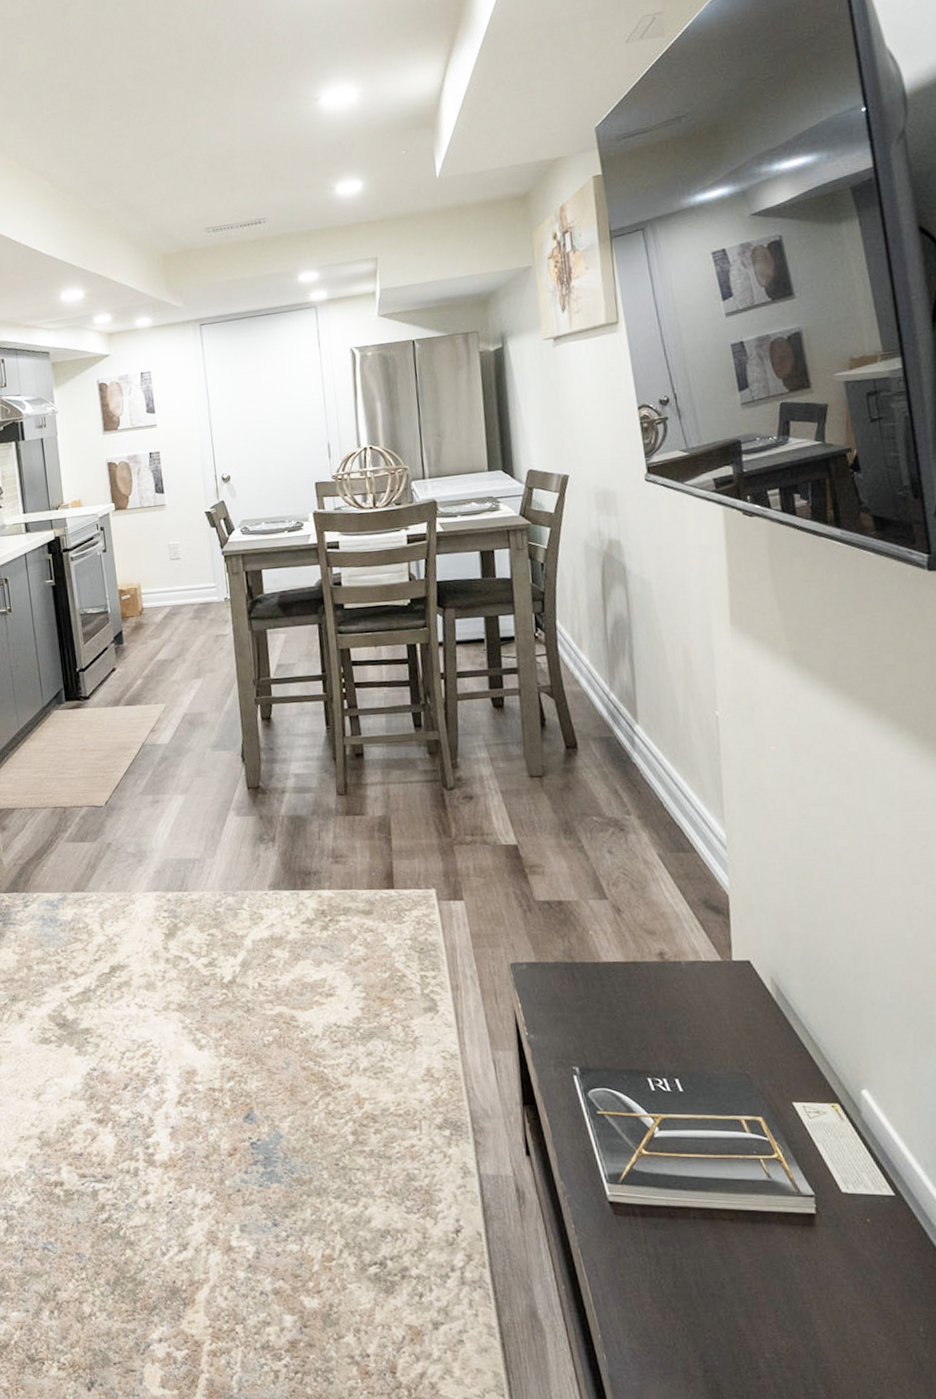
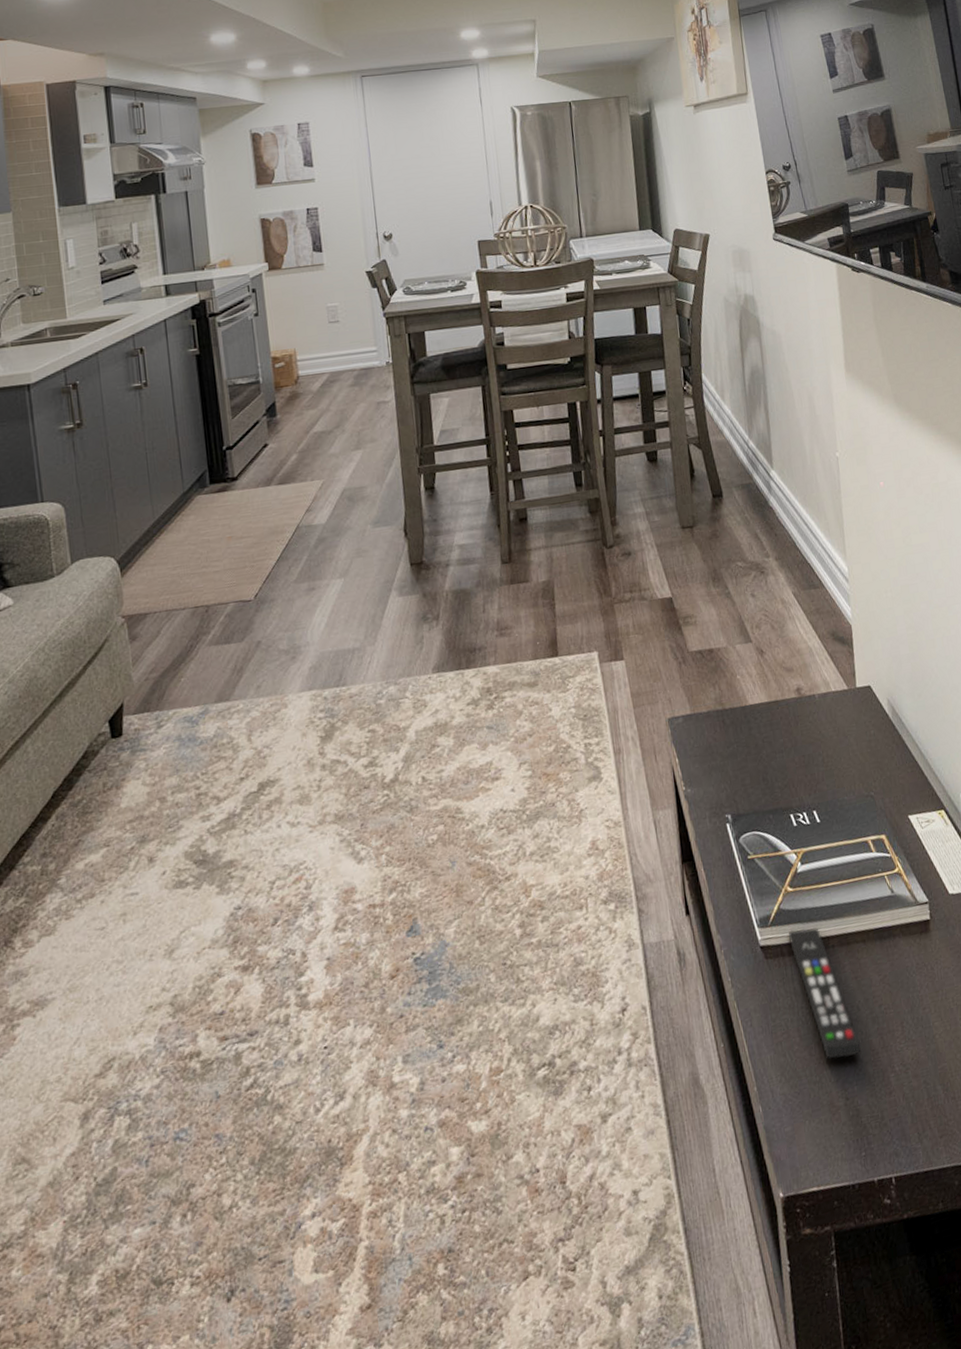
remote control: none [642,1192,724,1331] -> present [789,927,861,1060]

